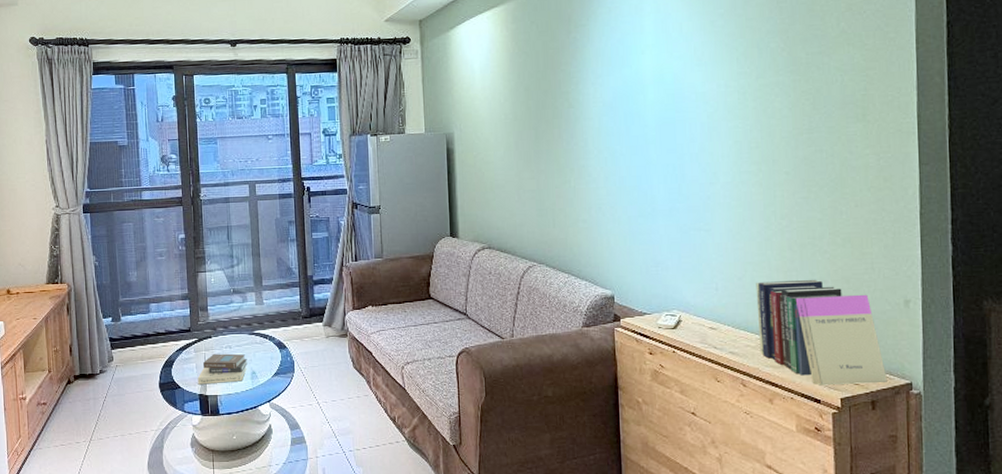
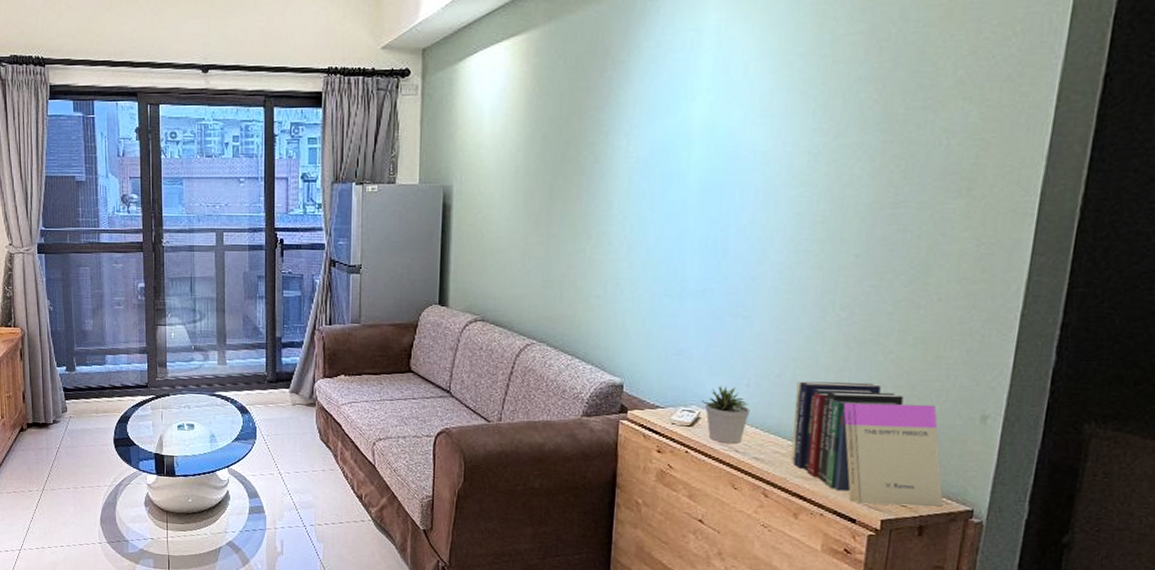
books: present [197,353,248,385] -> none [153,413,207,444]
potted plant: none [681,291,721,342] -> present [701,386,750,445]

